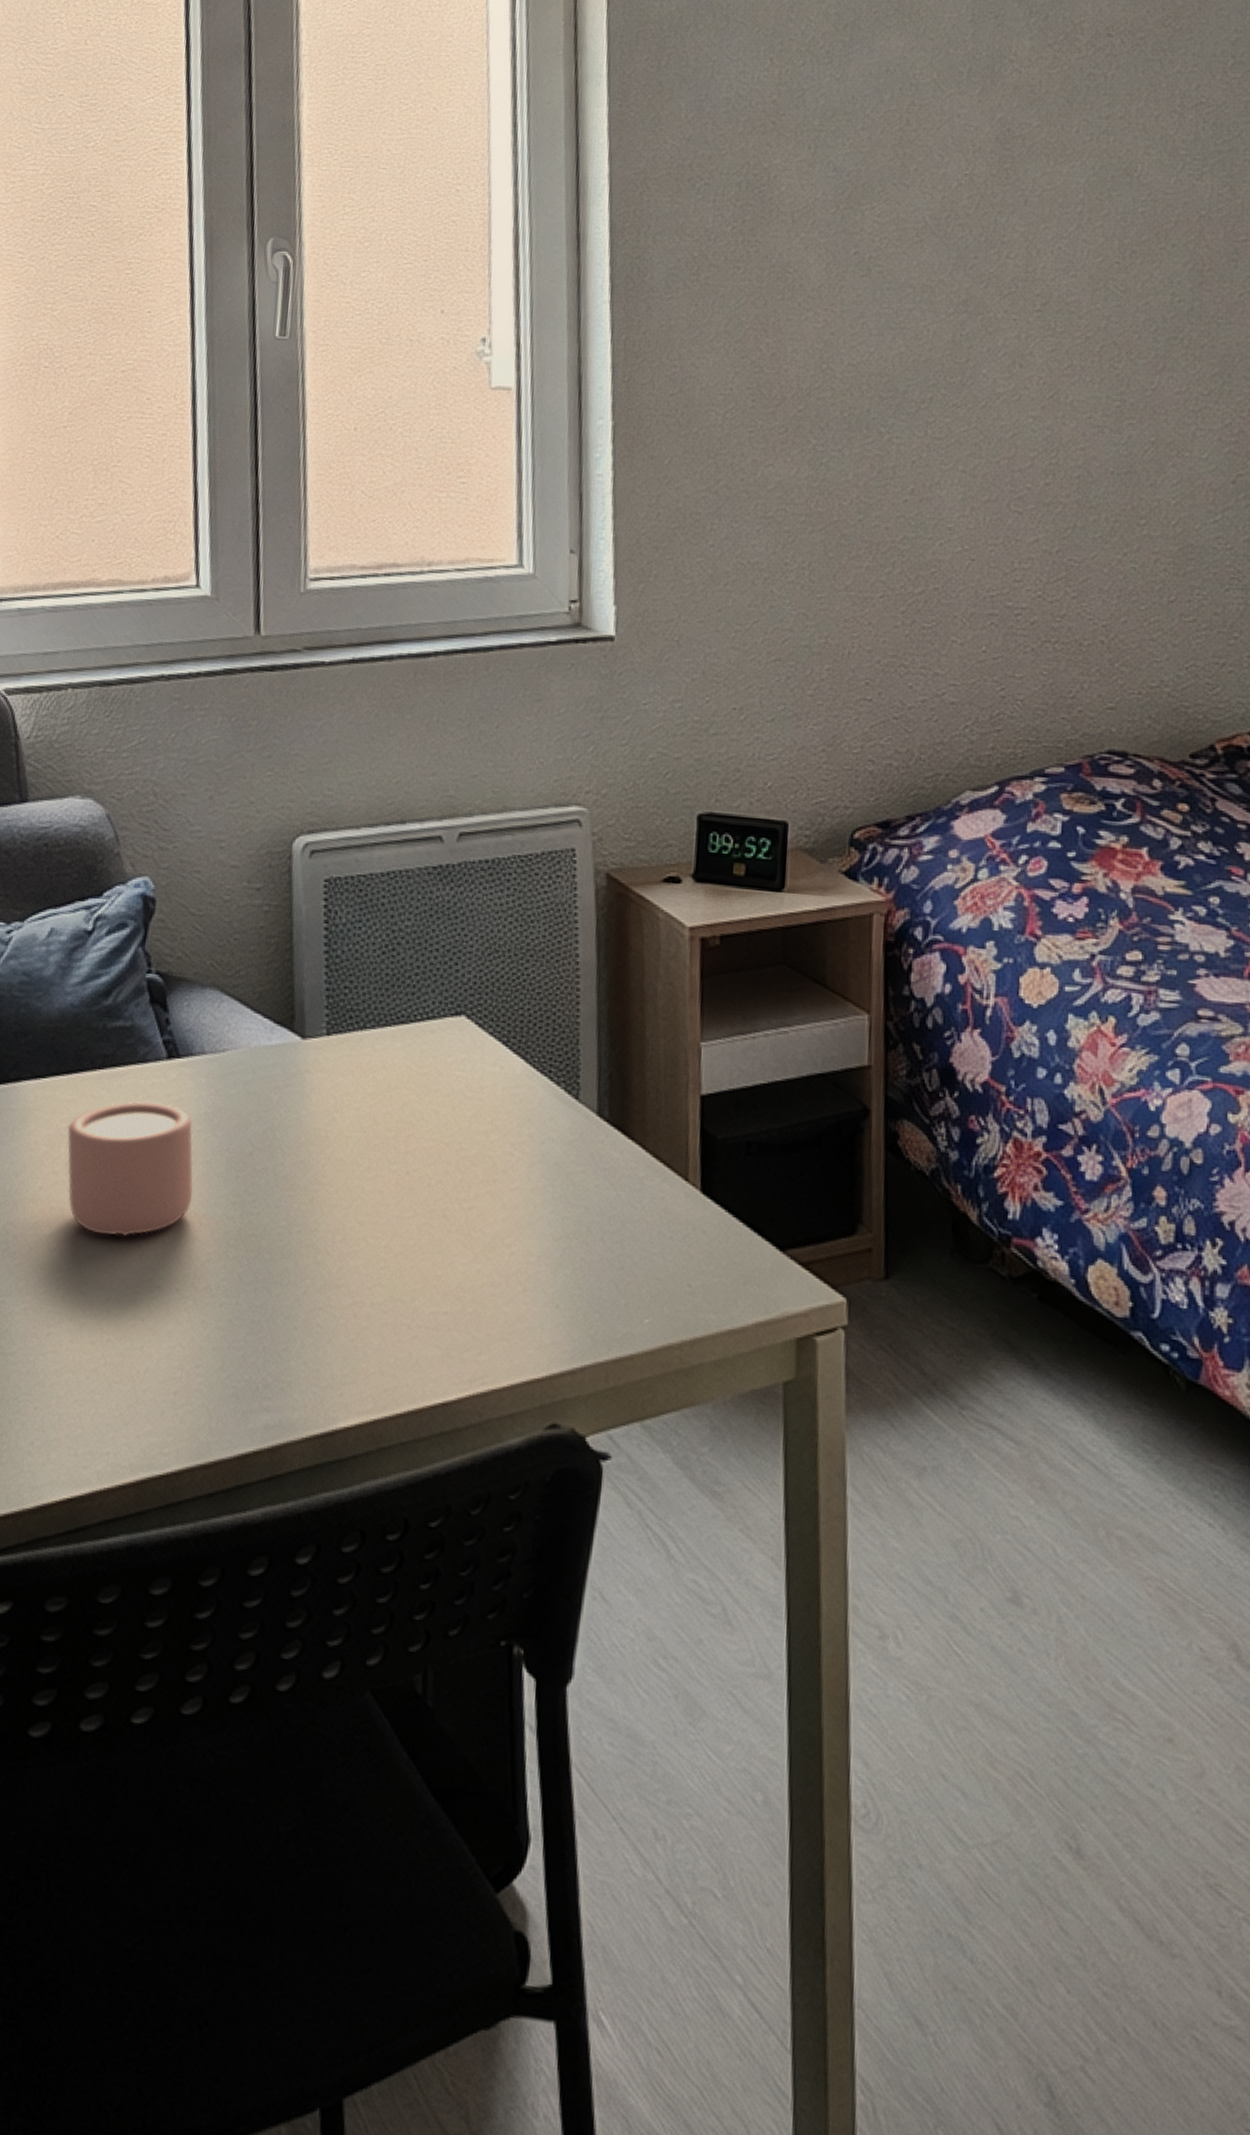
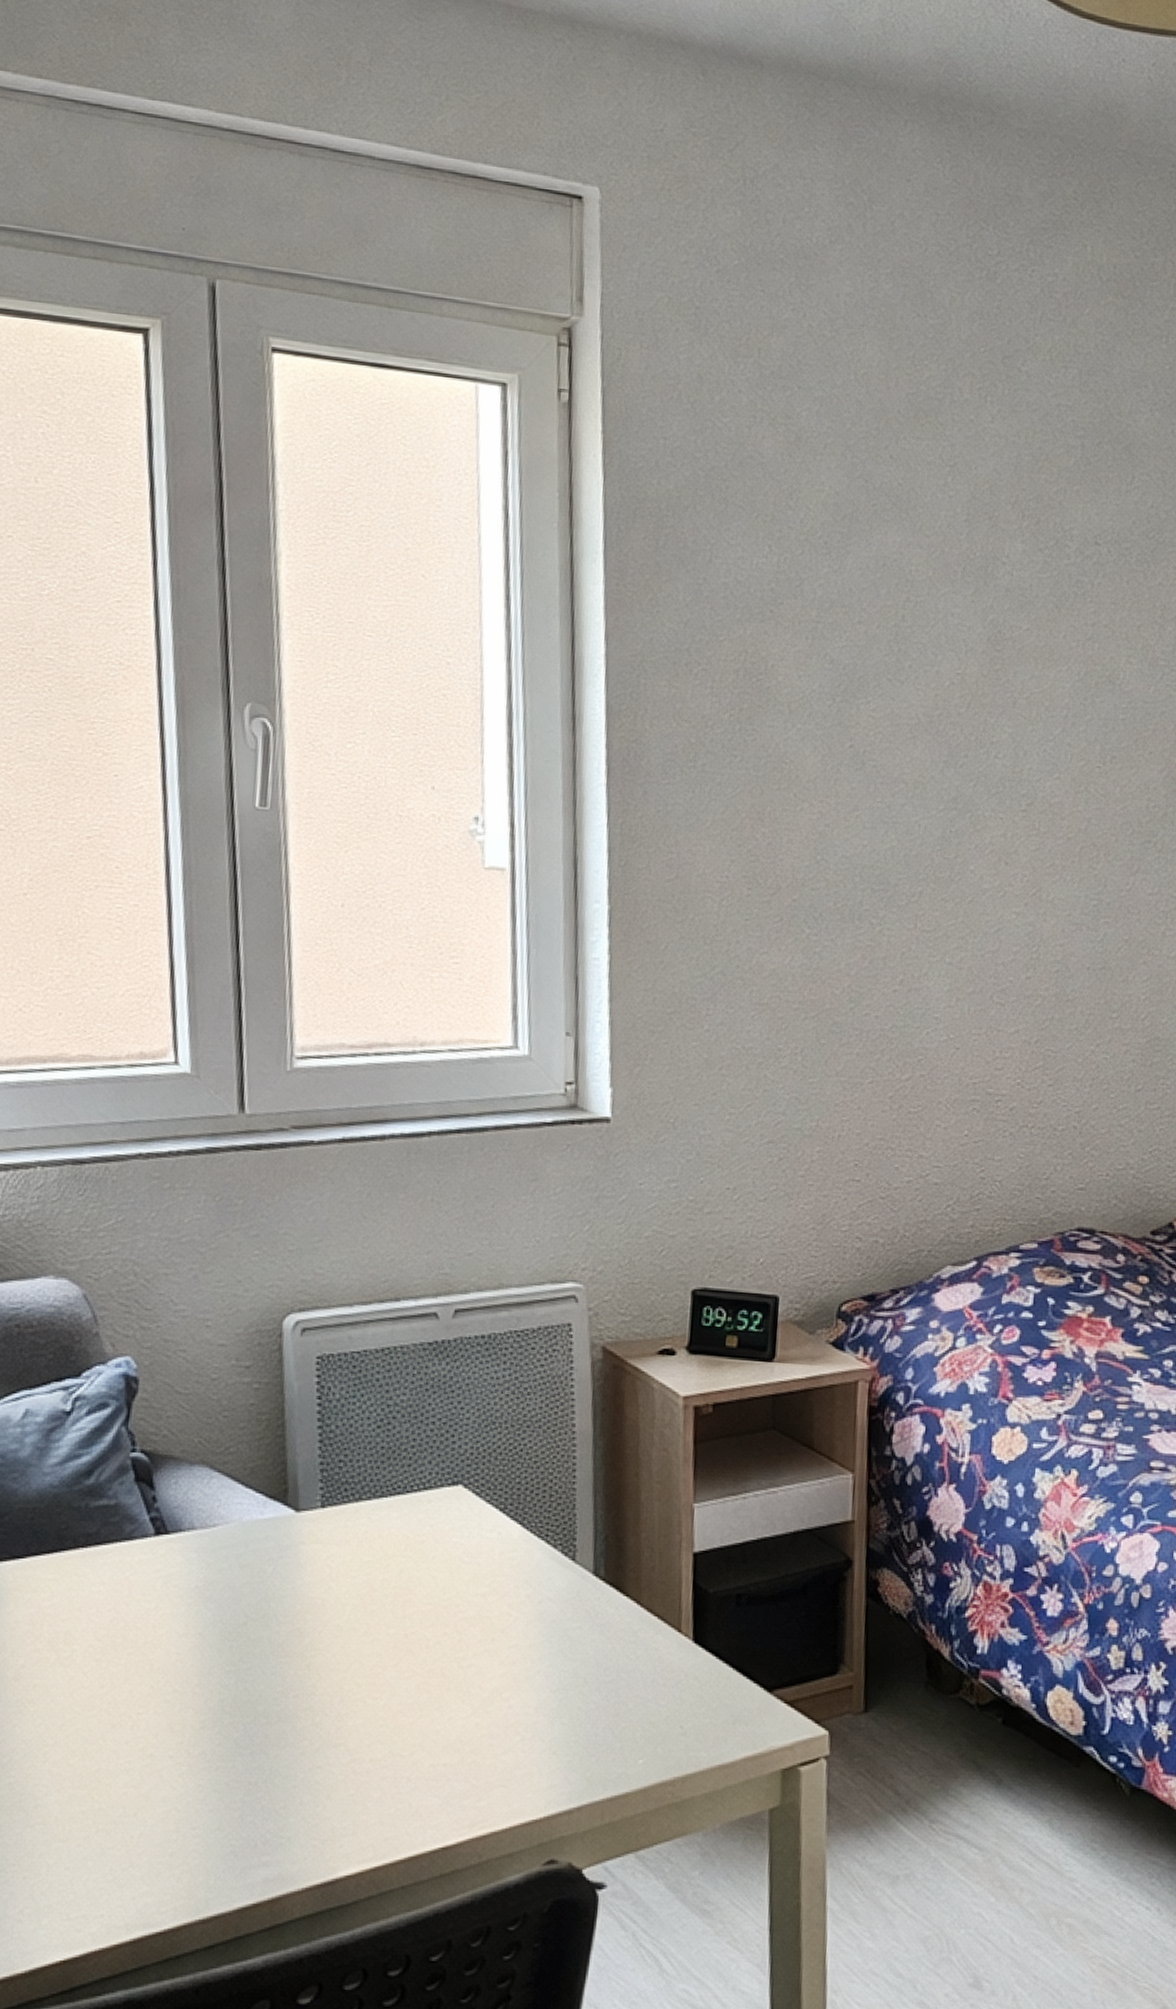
mug: present [67,1101,194,1237] -> none [49,1577,186,1710]

